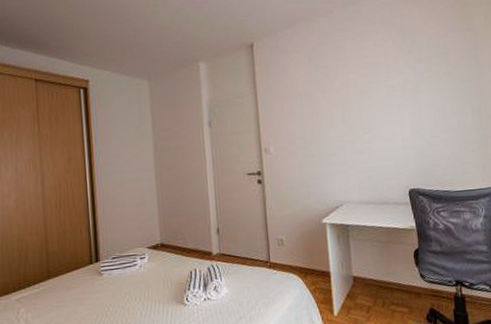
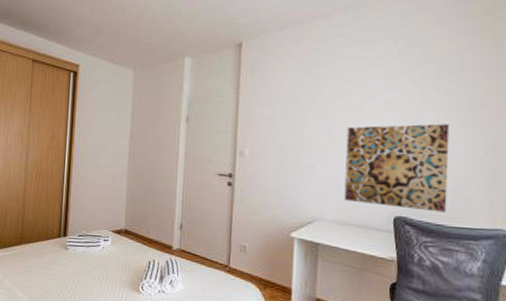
wall art: none [359,101,450,182] -> present [344,124,450,213]

